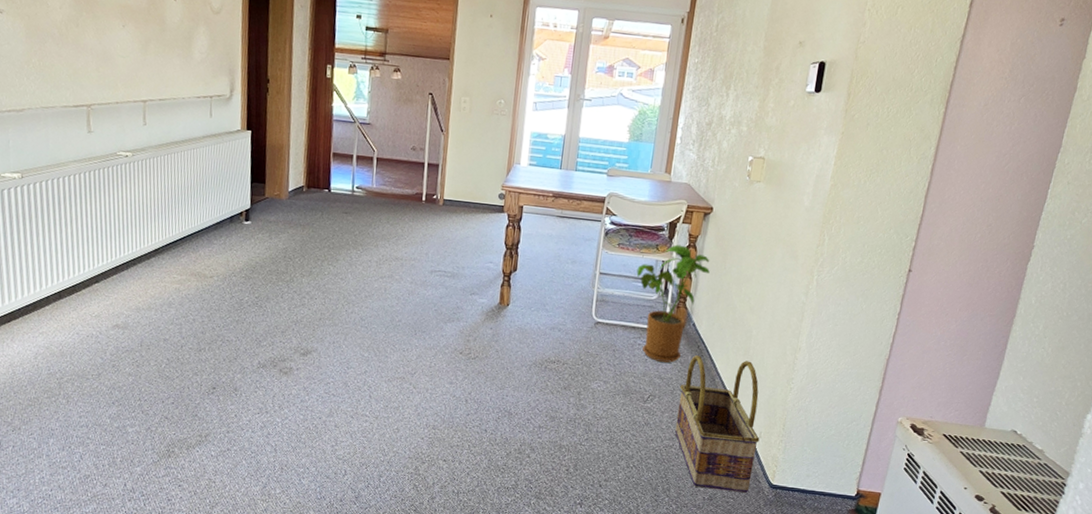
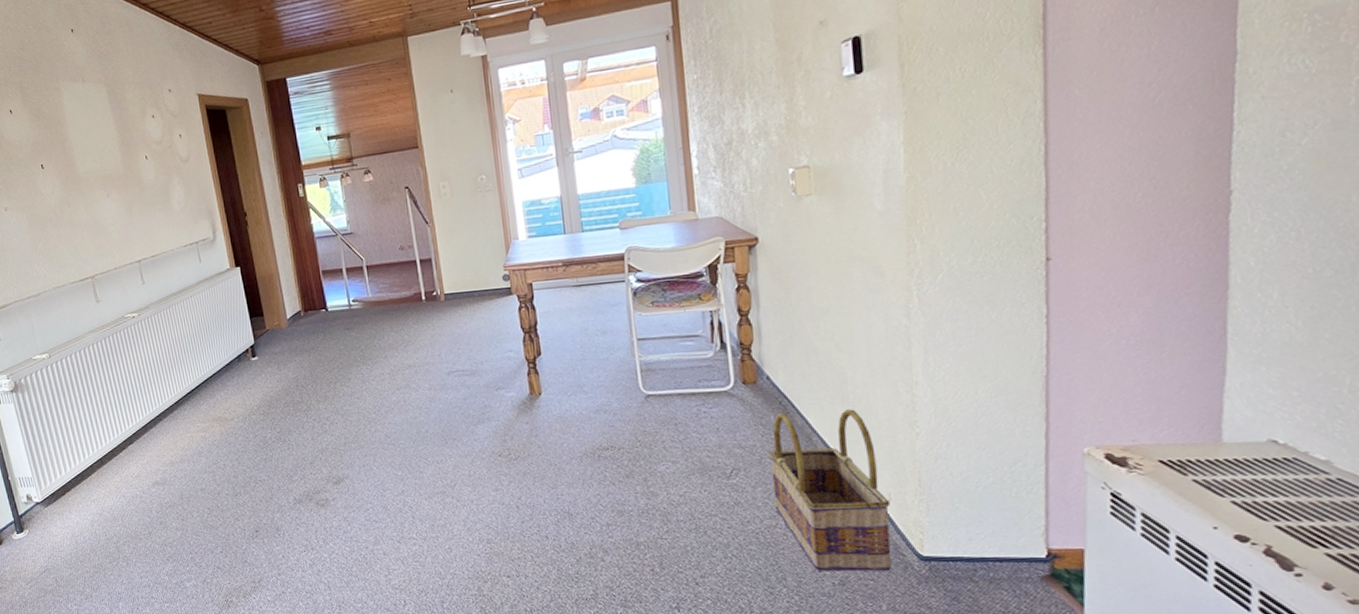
house plant: present [636,244,710,363] -> none [681,288,773,428]

